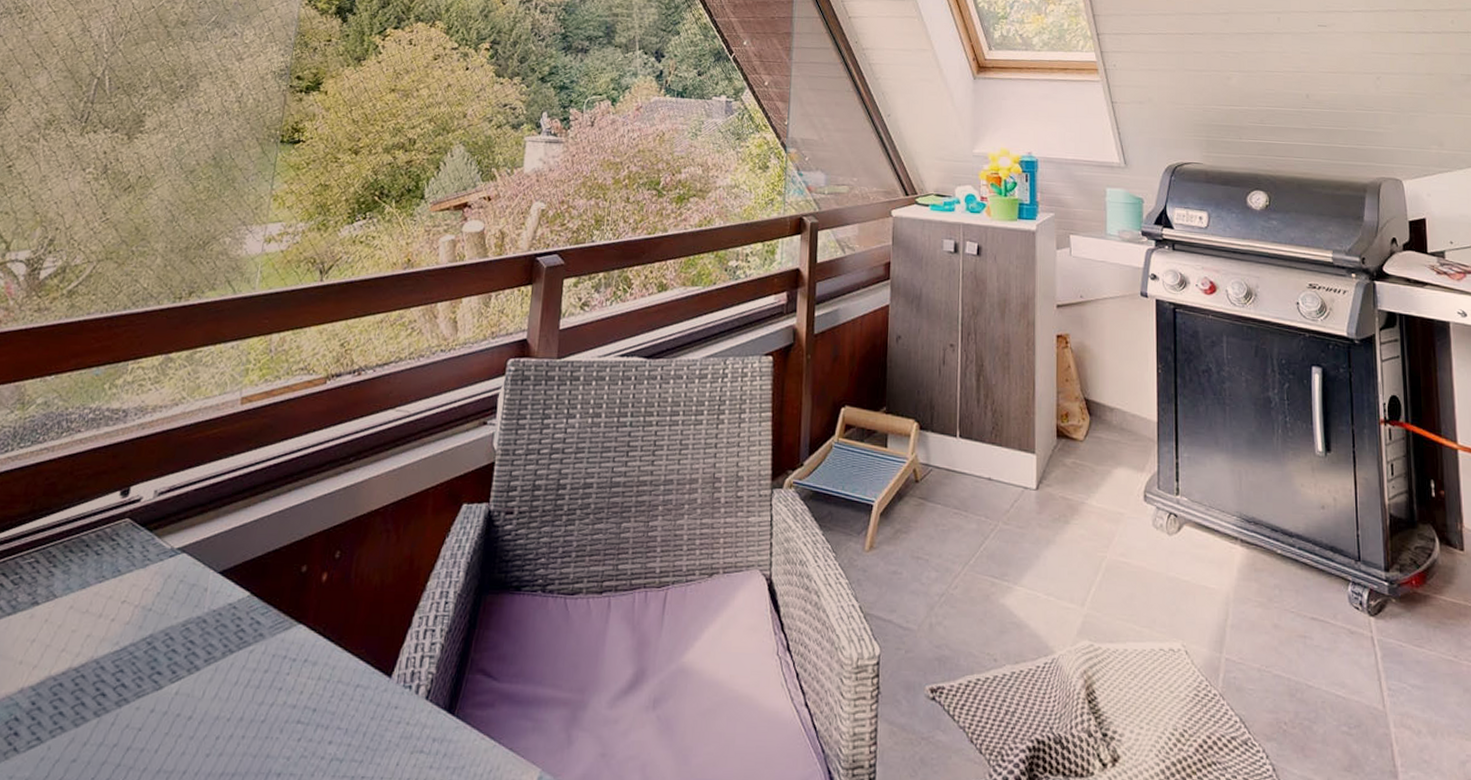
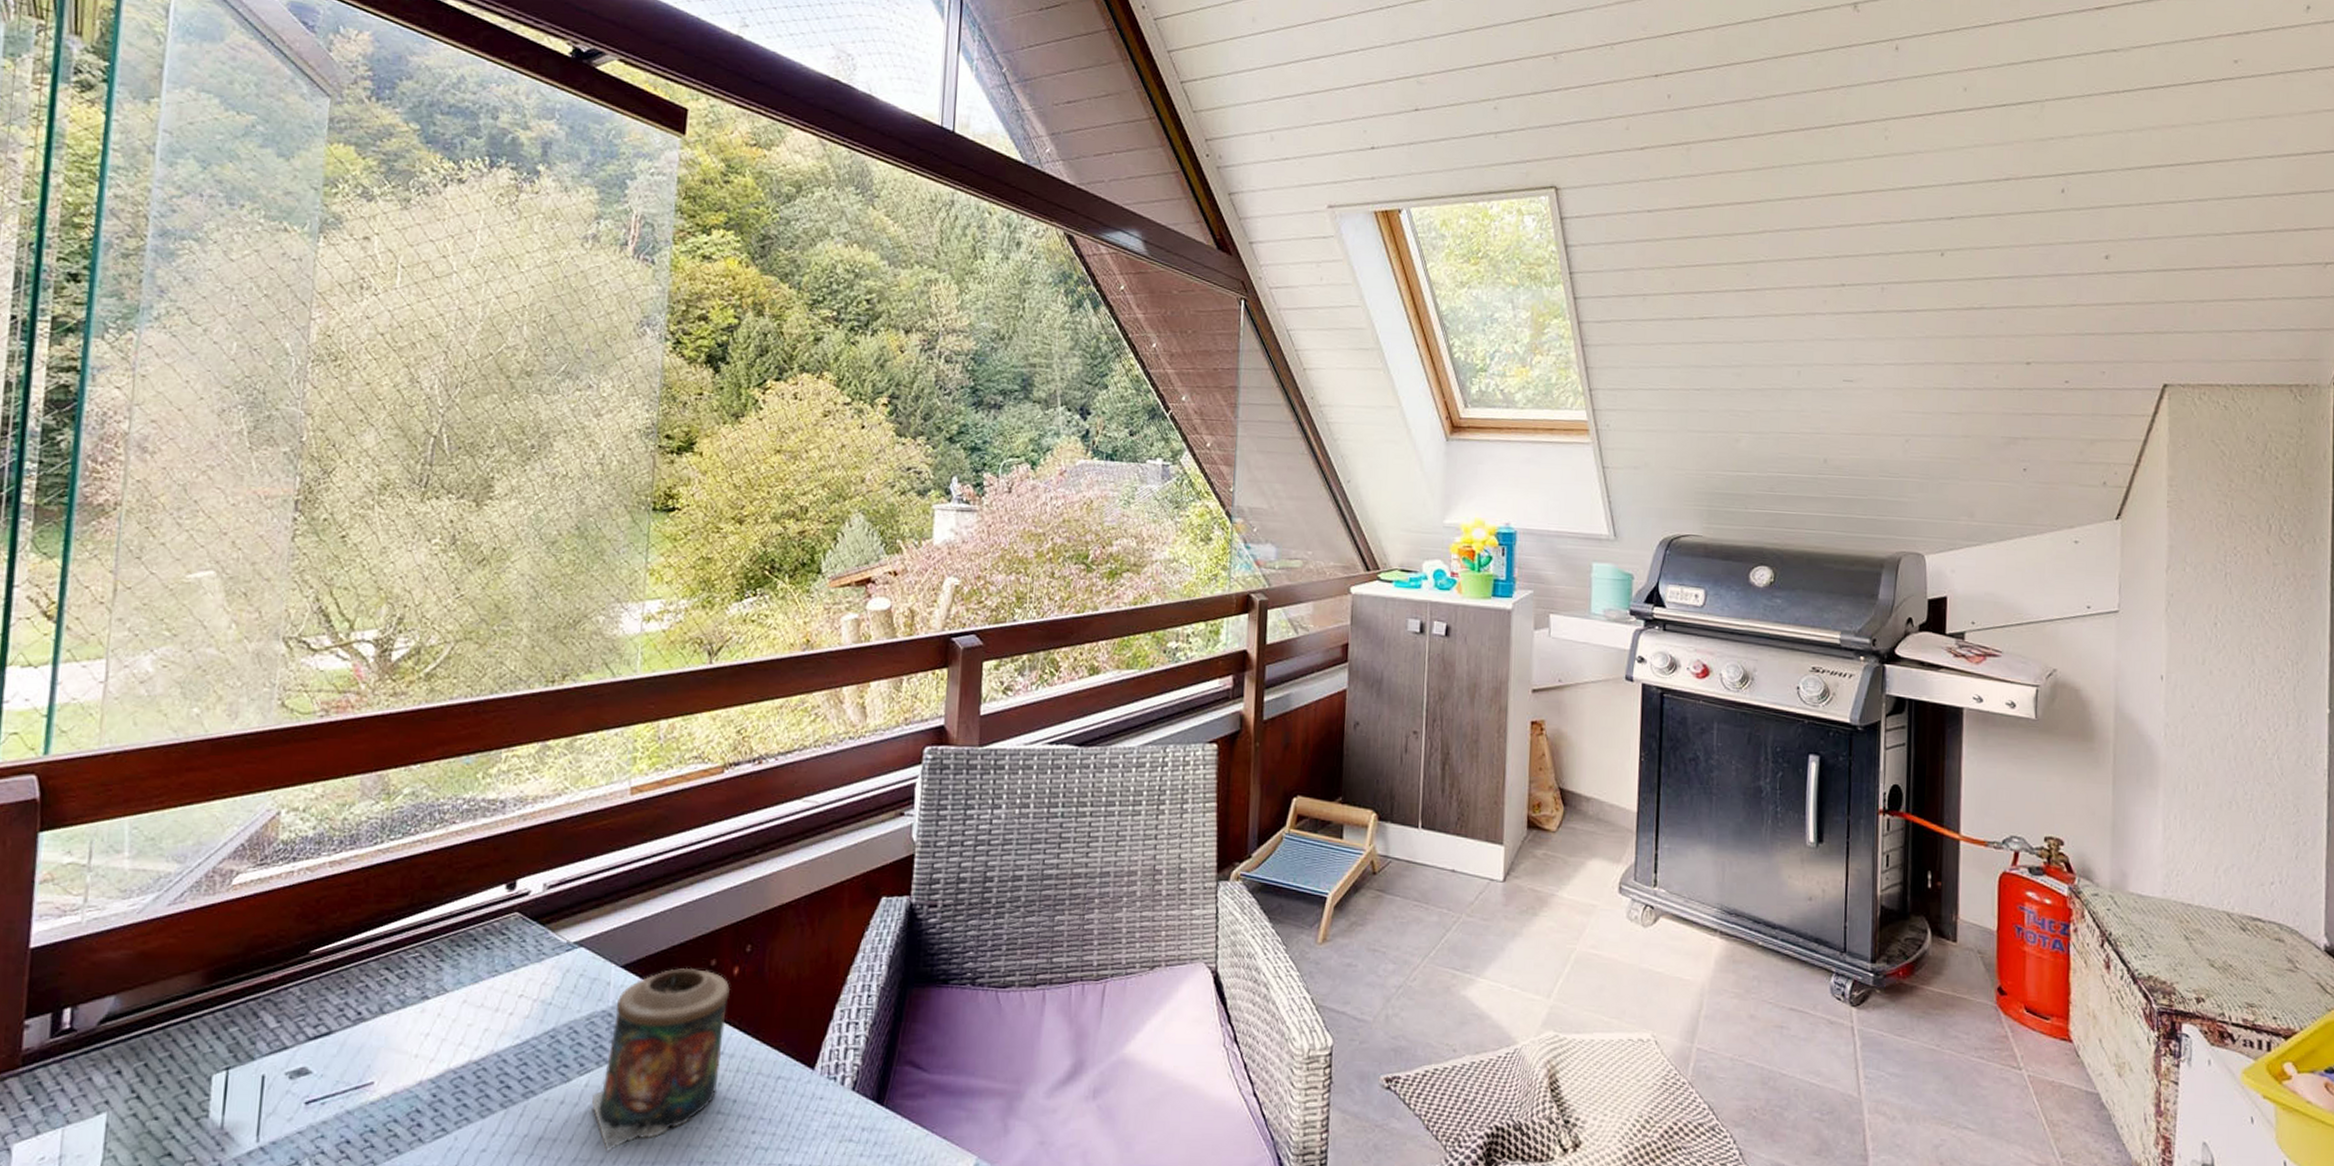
candle: none [180,573,319,763] -> present [592,967,731,1153]

